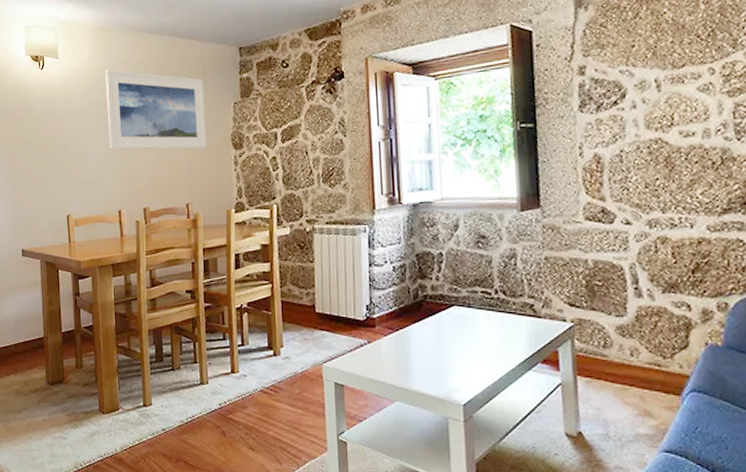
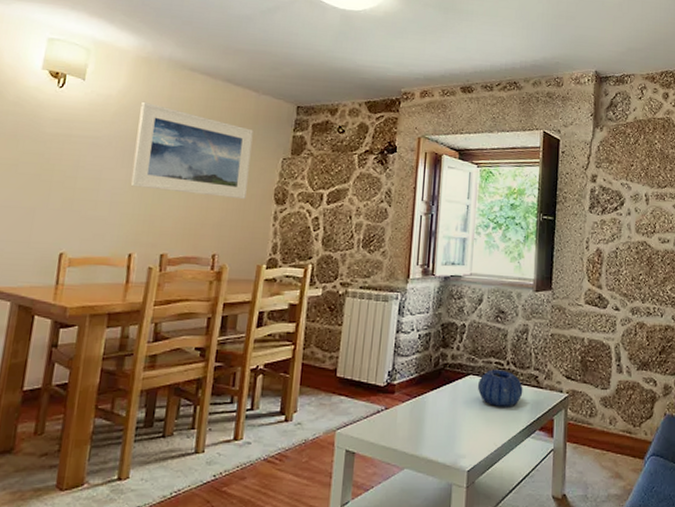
decorative bowl: none [464,299,518,339] -> present [478,369,523,407]

